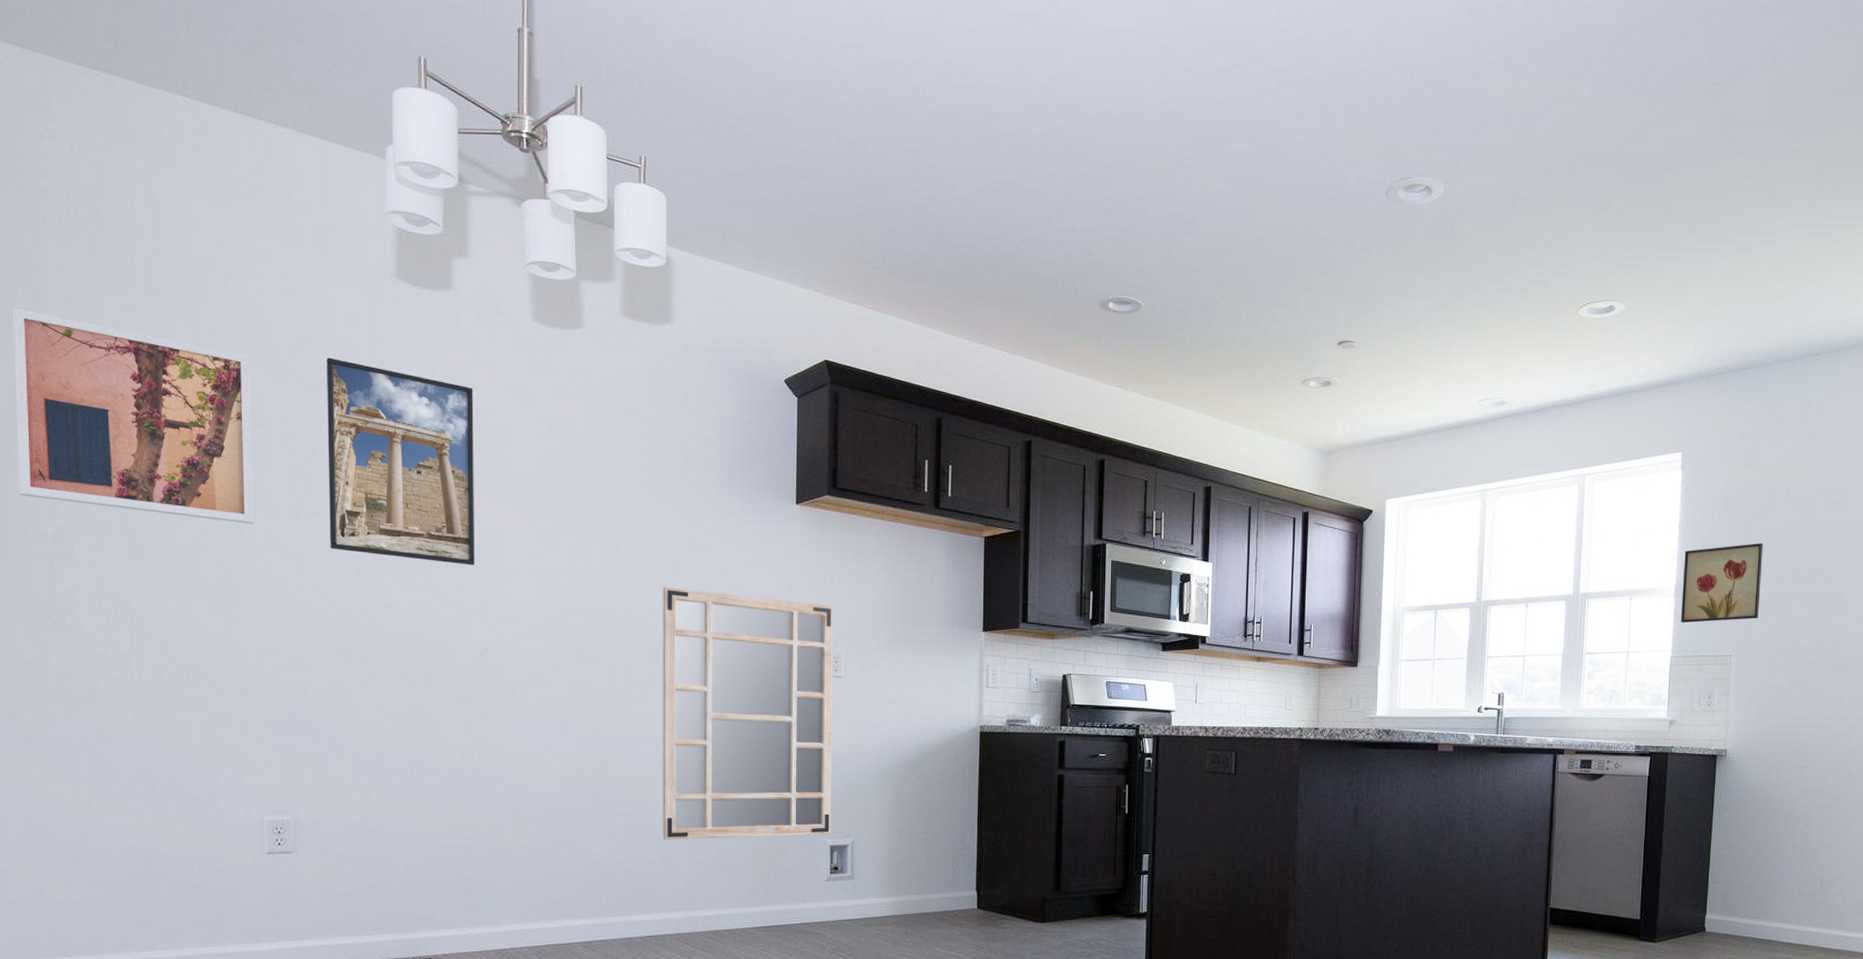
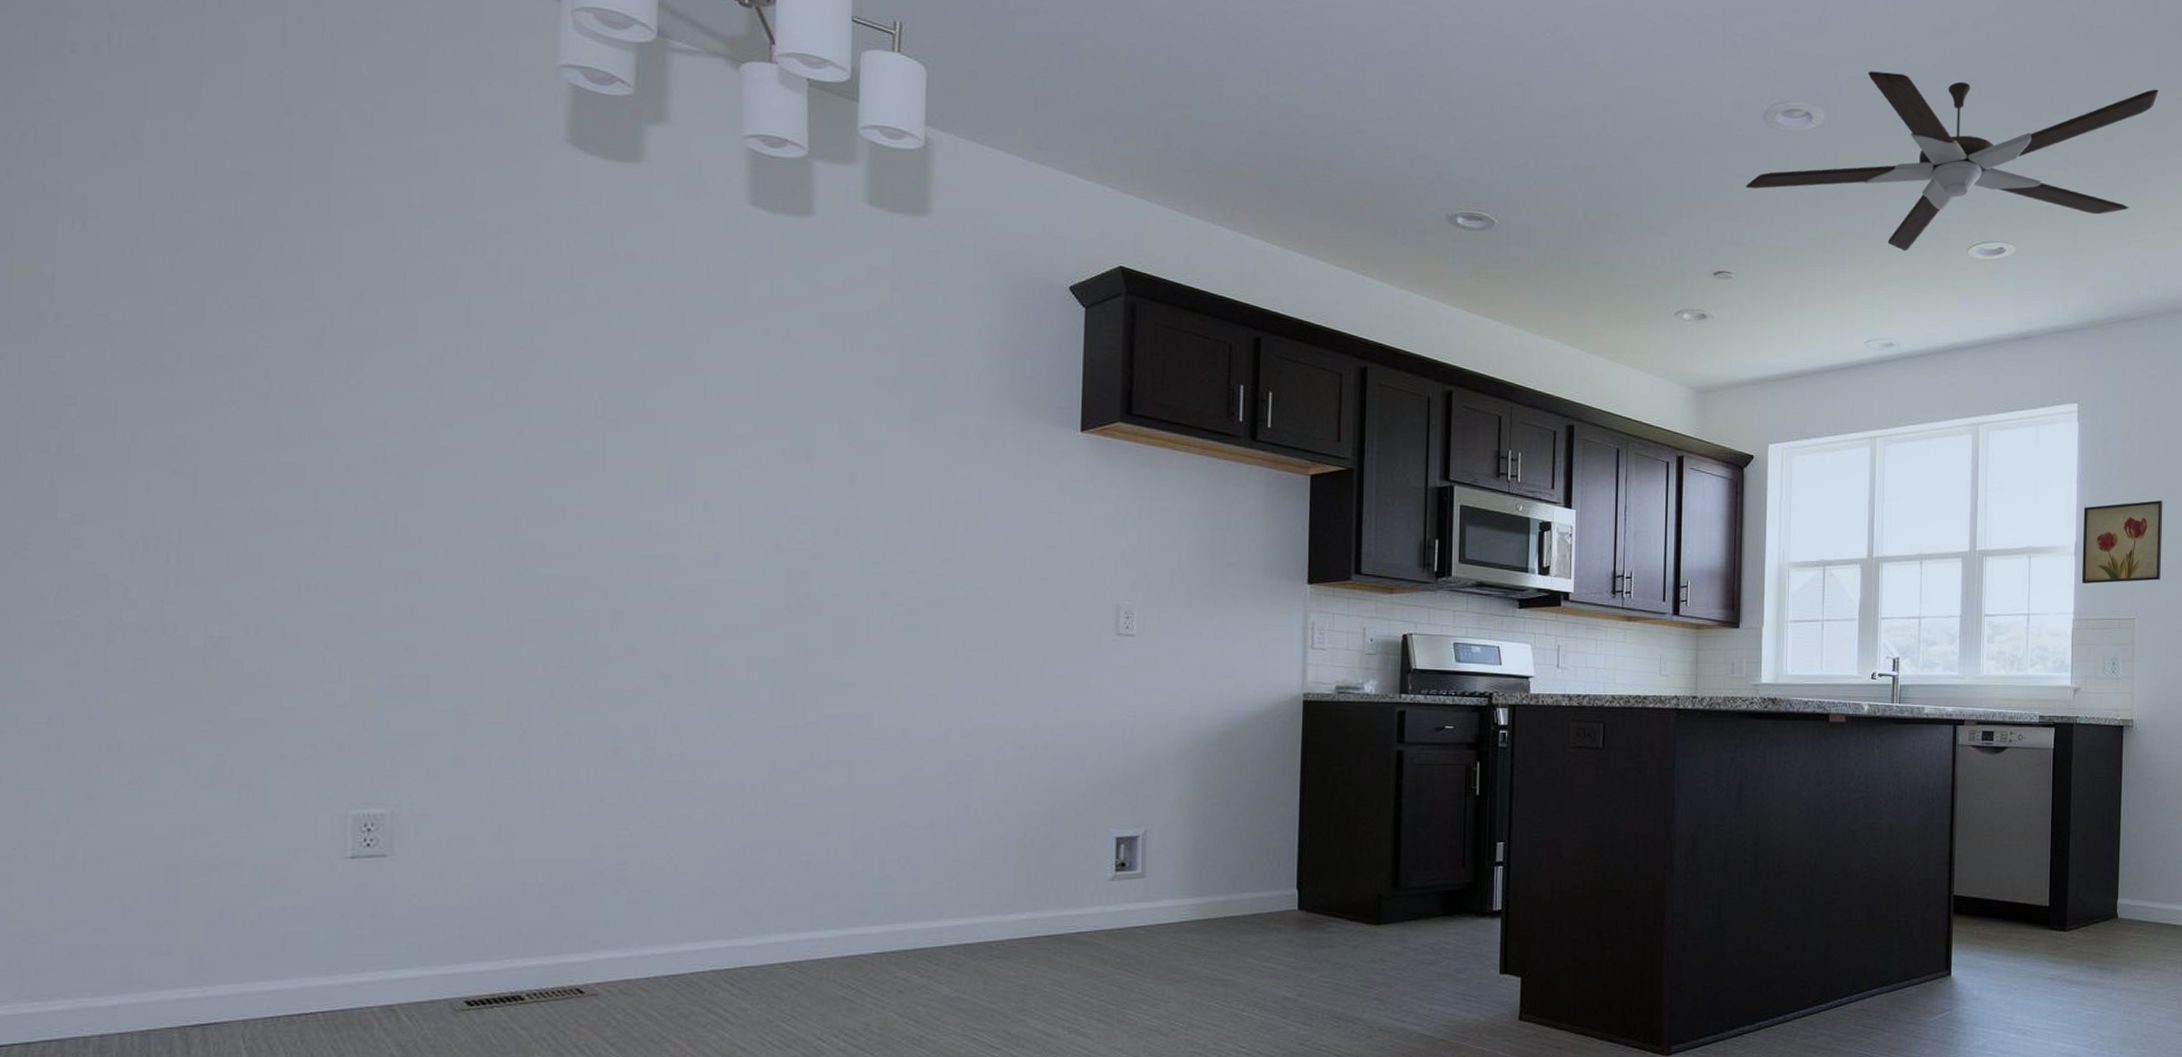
wall art: present [12,307,255,524] -> none [10,153,361,438]
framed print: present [327,357,476,565] -> none [461,235,667,495]
mirror: present [663,586,833,840] -> none [900,525,1125,833]
ceiling fan: none [1368,142,1773,314] -> present [1745,71,2159,252]

